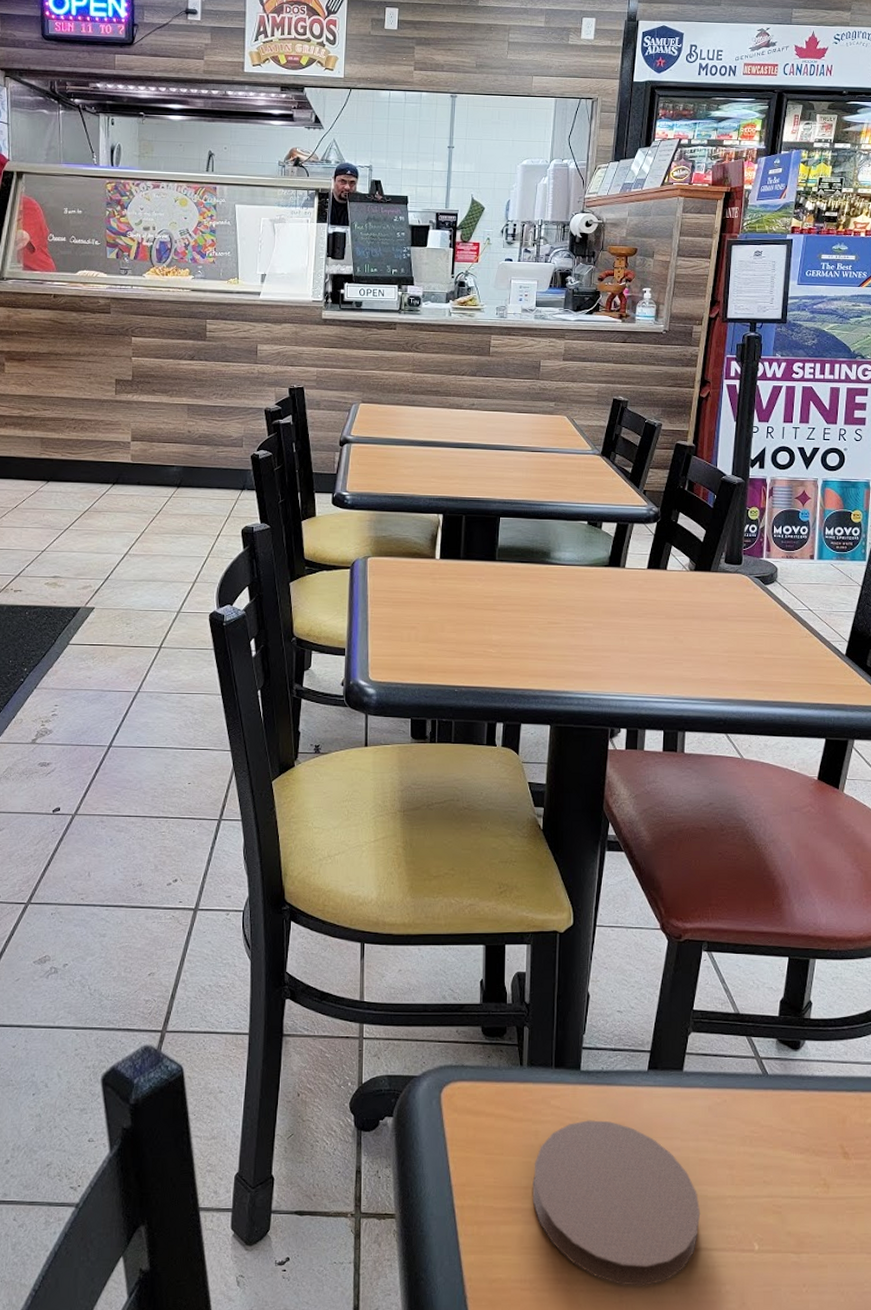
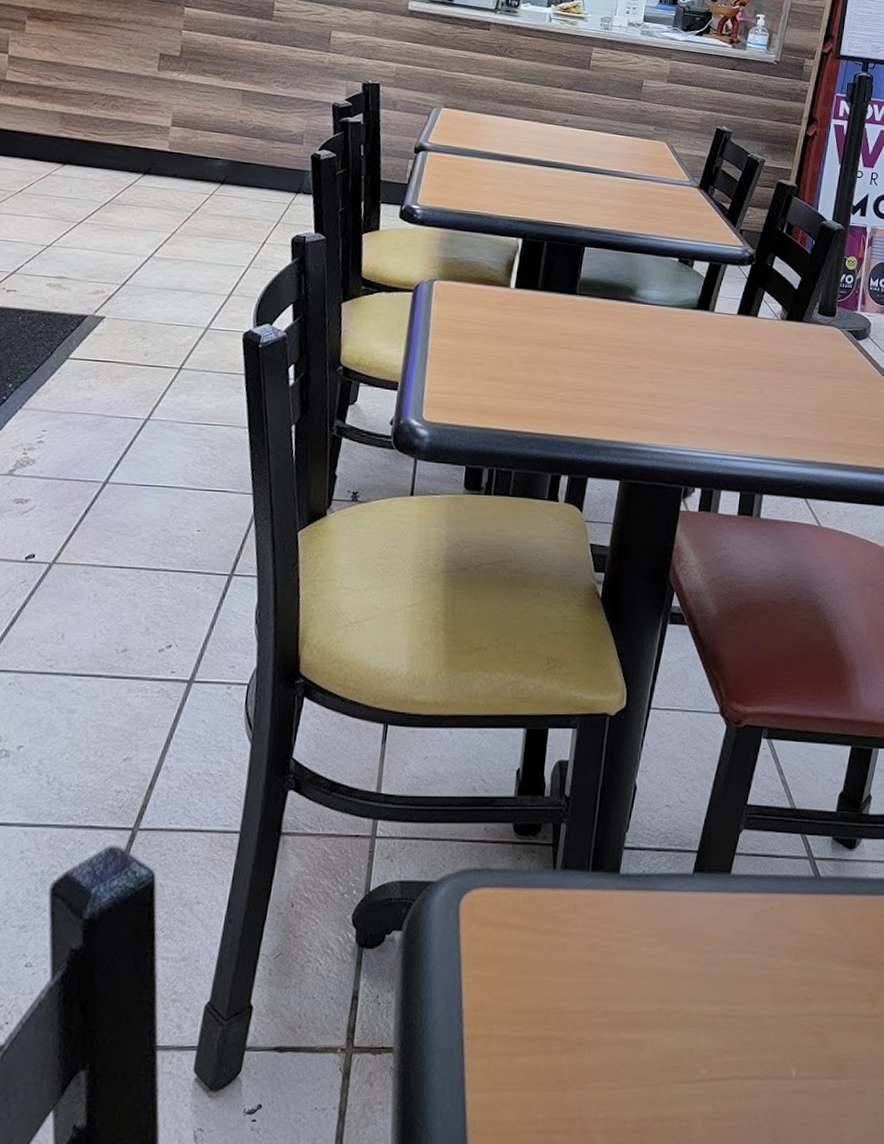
coaster: present [532,1120,701,1286] -> none [553,931,737,1124]

